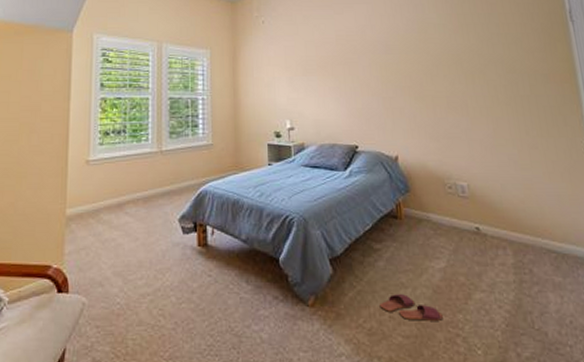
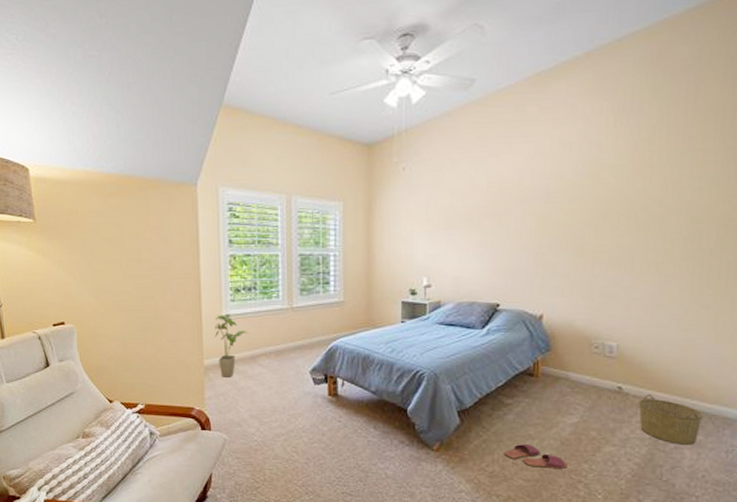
house plant: none [80,158,116,229] -> present [215,314,249,378]
basket: none [497,235,557,288] -> present [638,395,703,445]

